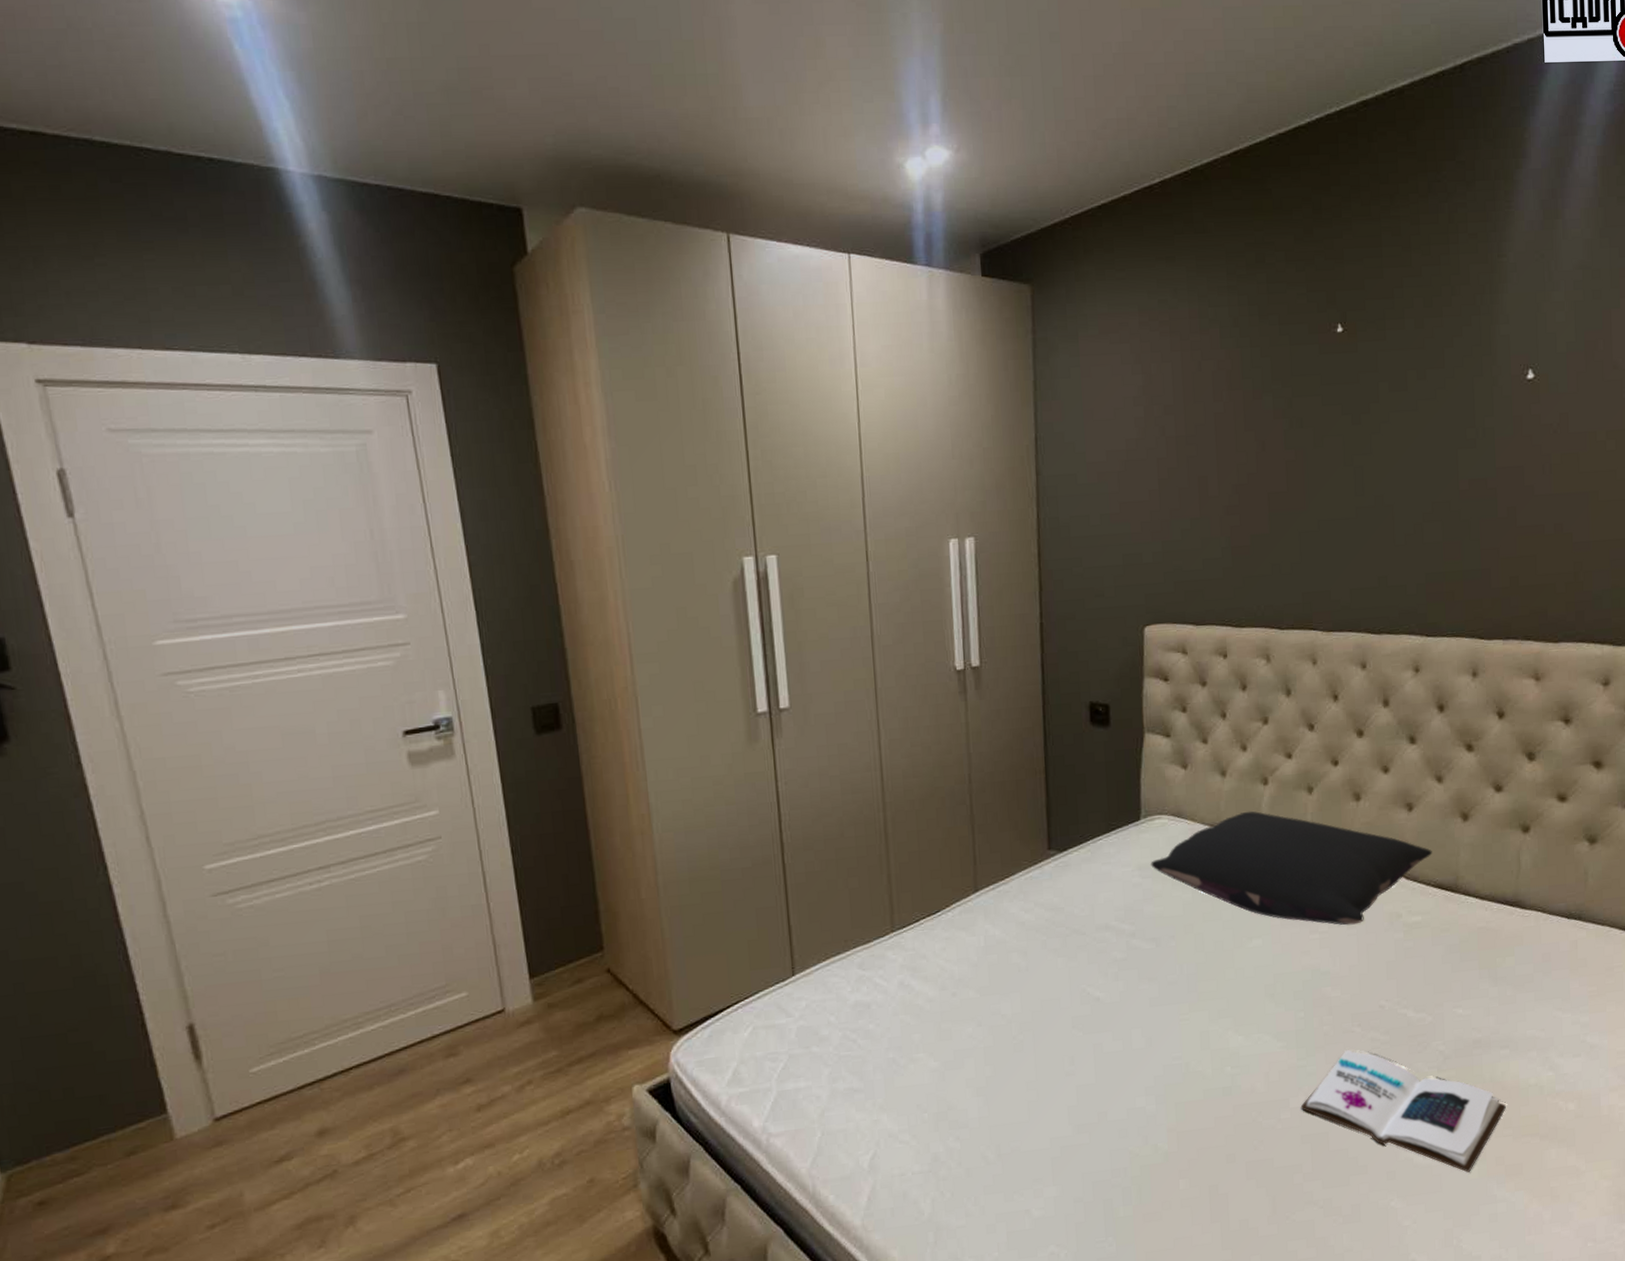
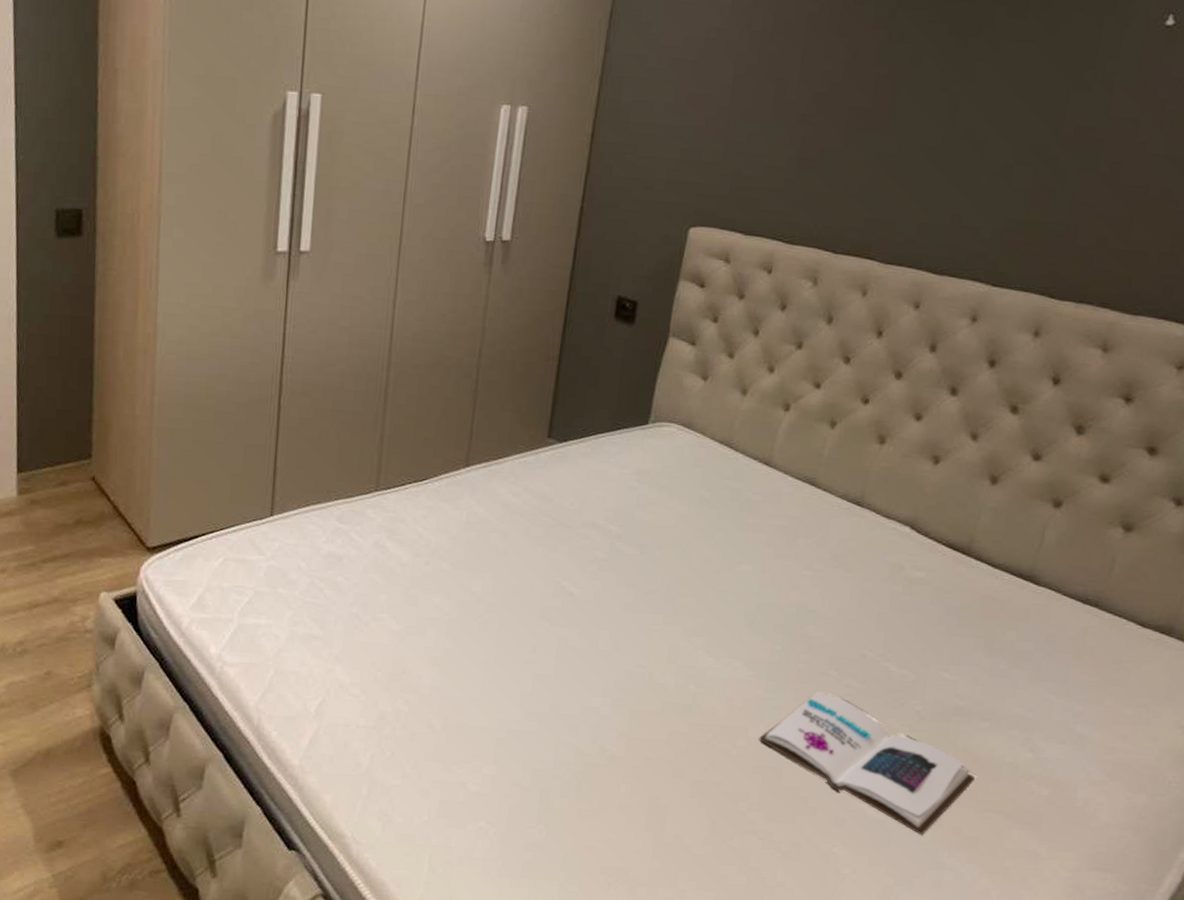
pillow: present [1151,811,1432,925] -> none [650,434,951,569]

